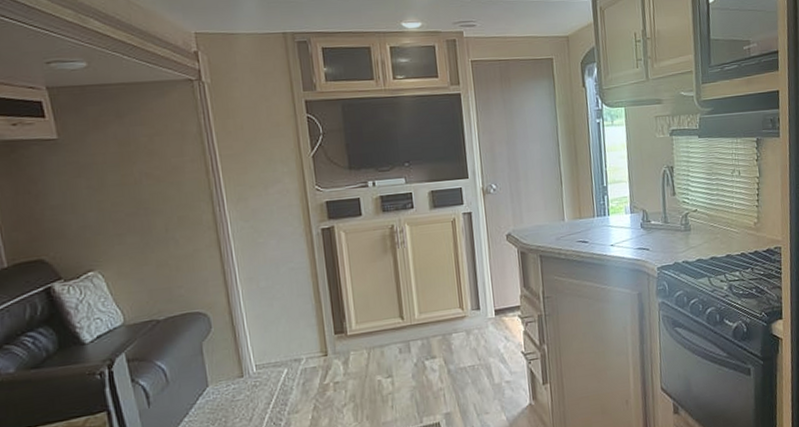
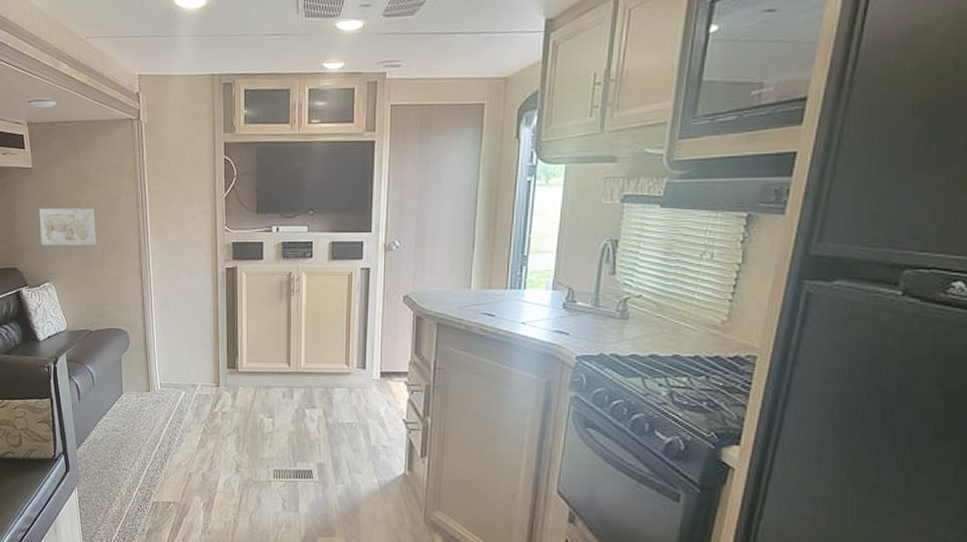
wall art: none [72,179,156,229] -> present [39,208,96,245]

